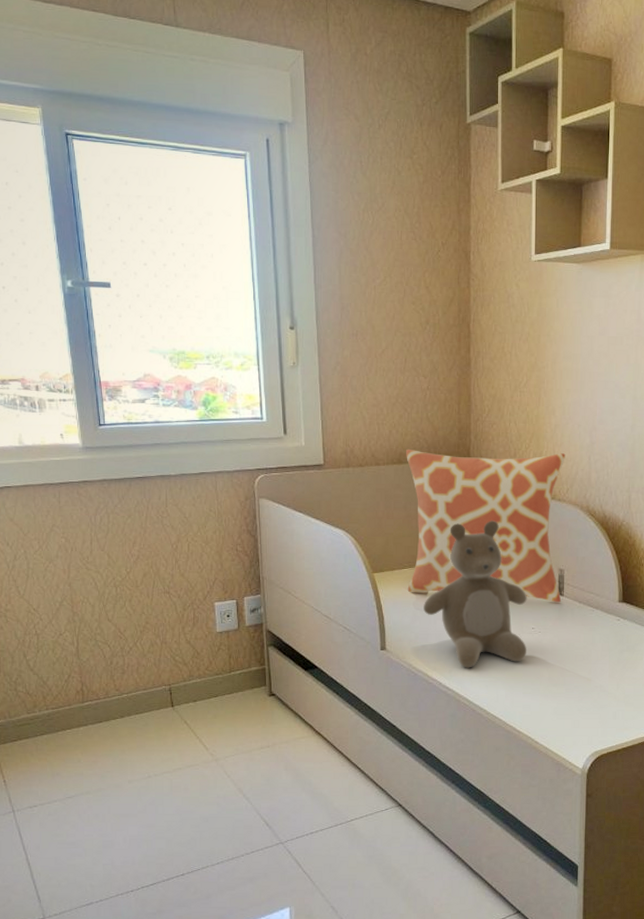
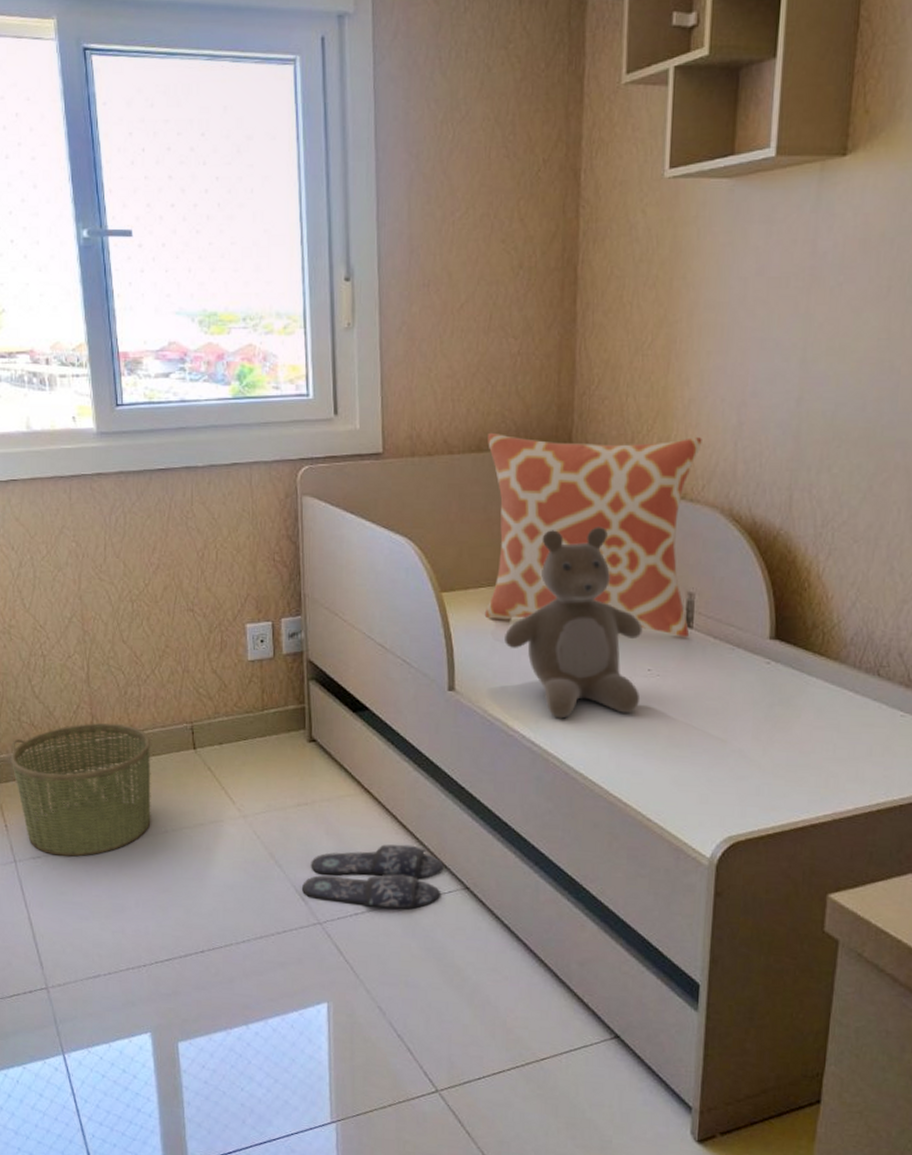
basket: none [8,689,136,803] -> present [10,723,151,857]
slippers: none [266,774,381,827] -> present [302,844,444,910]

